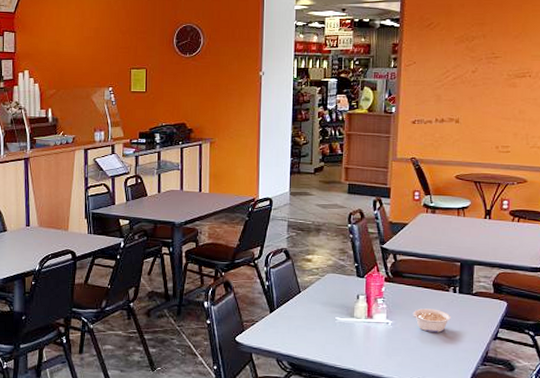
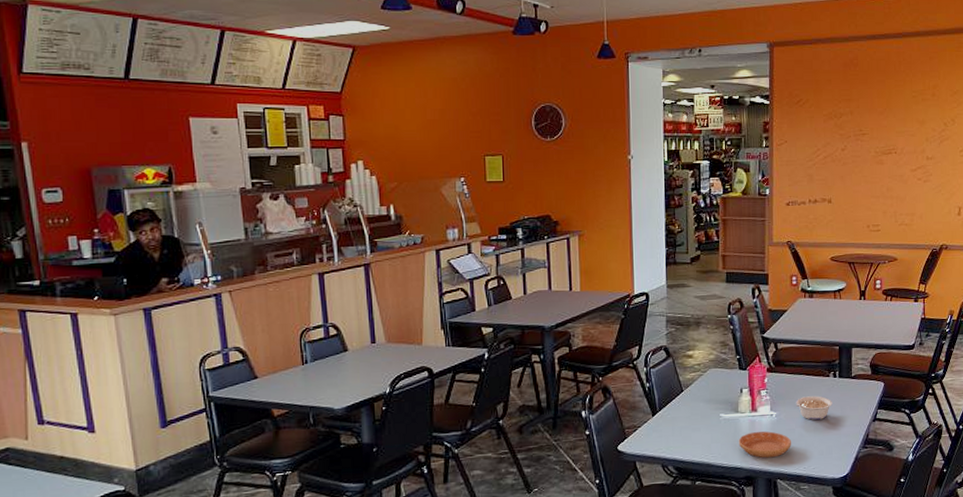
saucer: none [352,338,407,365] -> present [738,431,792,458]

